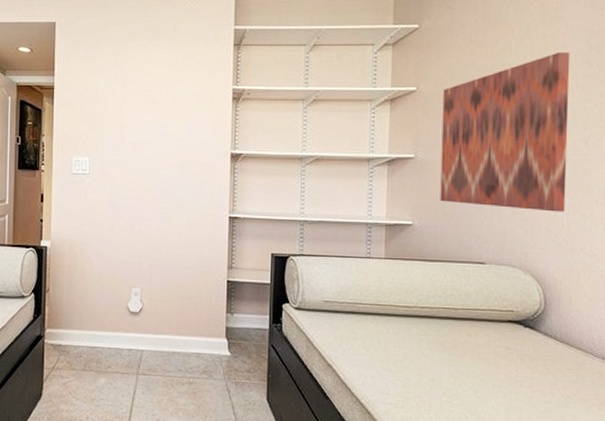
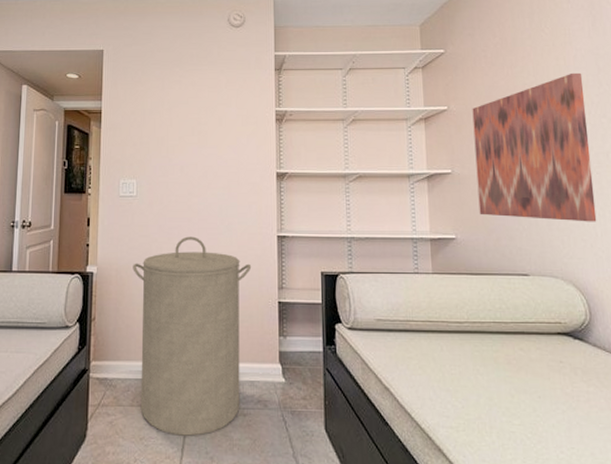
laundry hamper: none [85,215,202,400] -> present [133,236,252,436]

